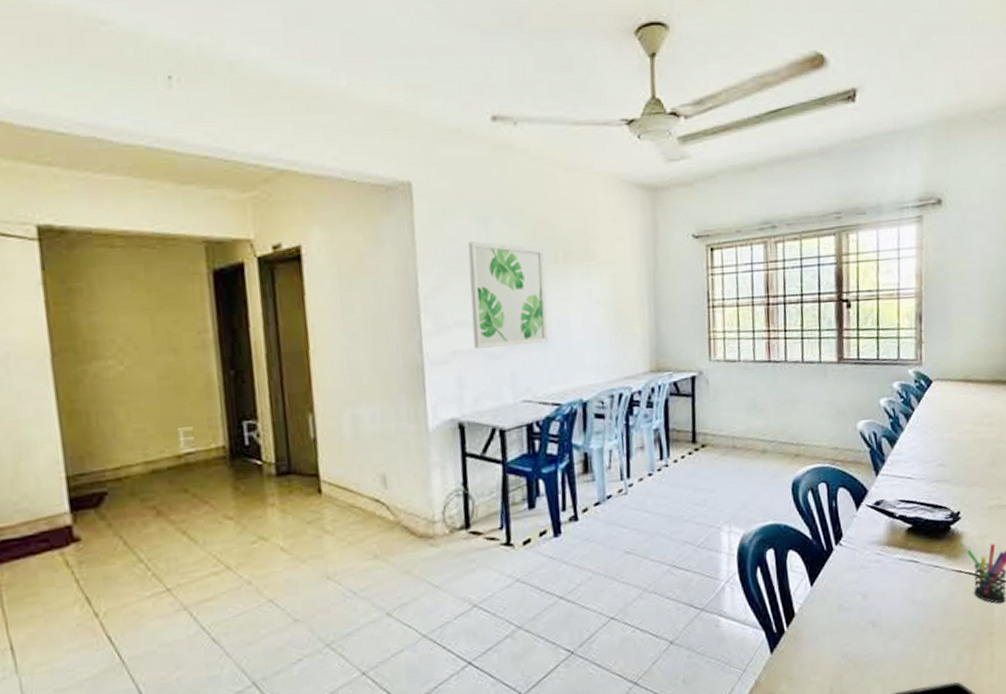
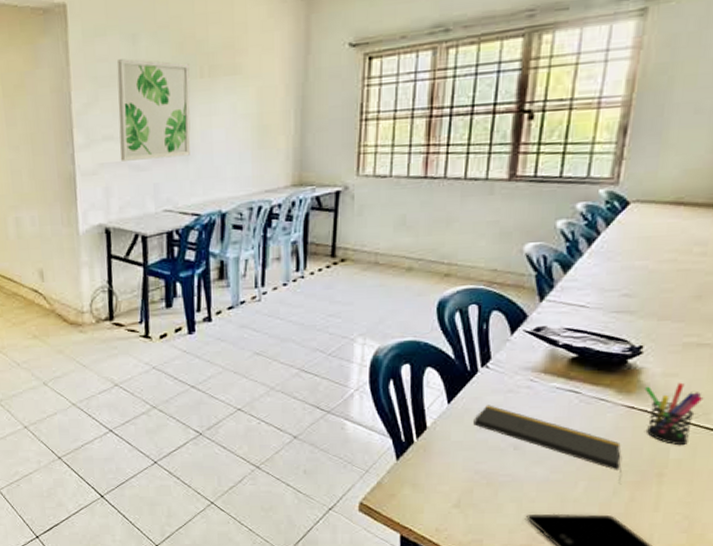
notepad: none [835,583,961,649] -> present [473,405,622,484]

